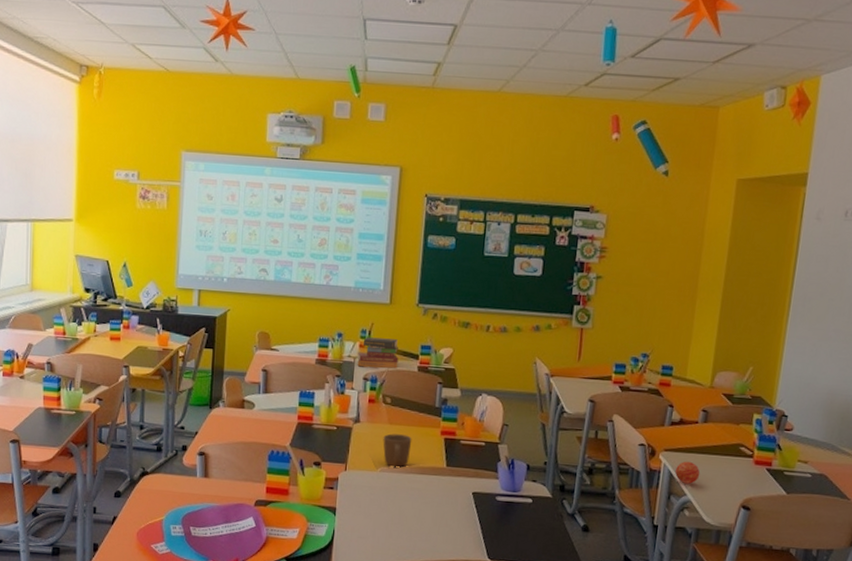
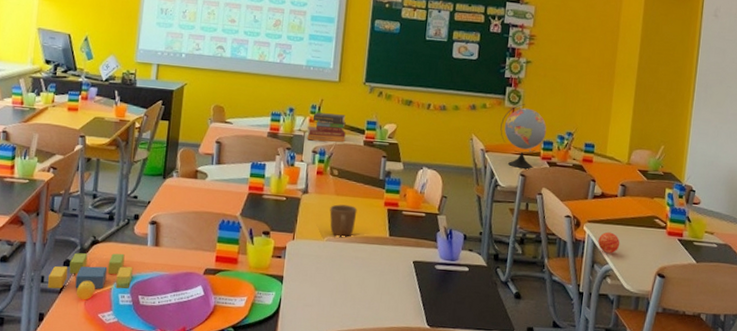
toy blocks: none [99,484,184,531] -> present [47,253,133,301]
globe: none [567,323,619,395] -> present [500,104,547,170]

